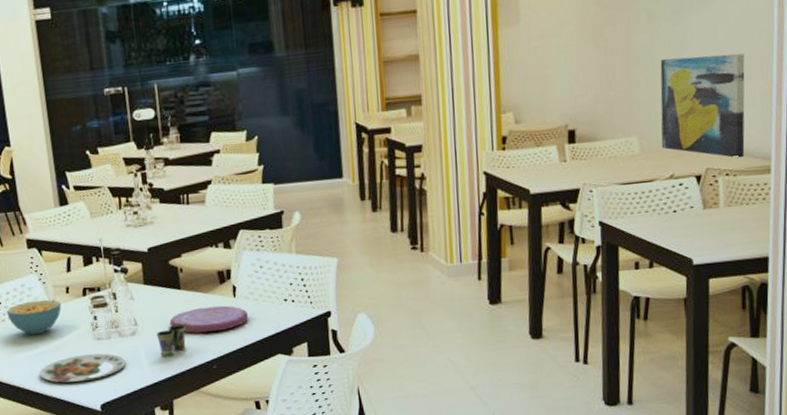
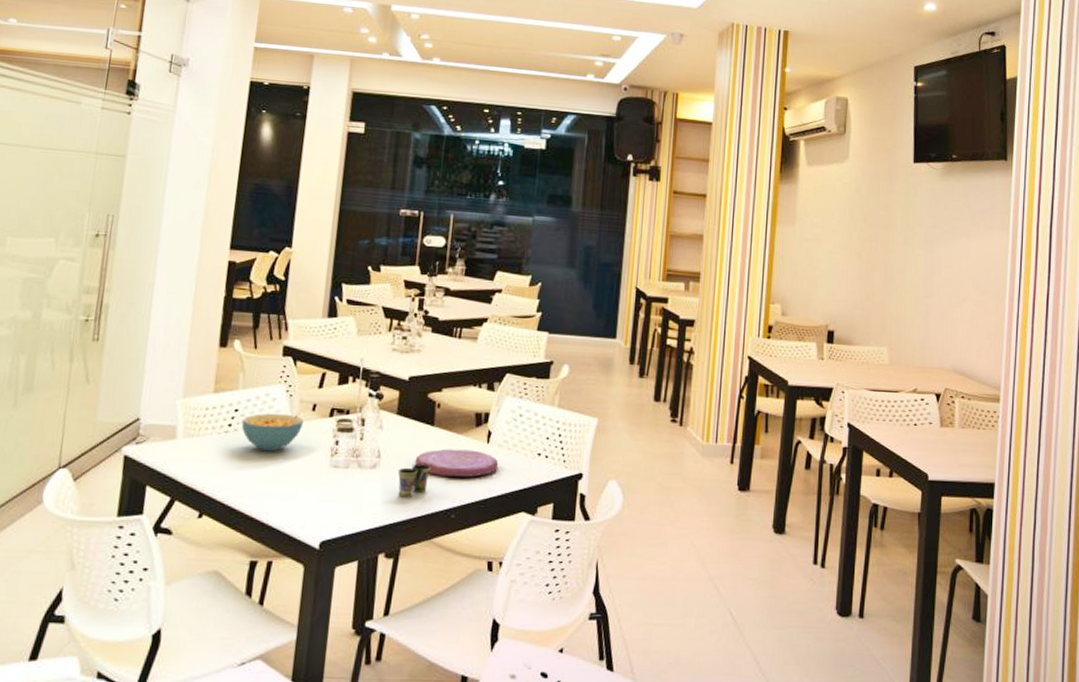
plate: present [39,353,127,383] -> none [260,481,360,512]
wall art: present [660,53,745,158] -> none [908,280,982,384]

